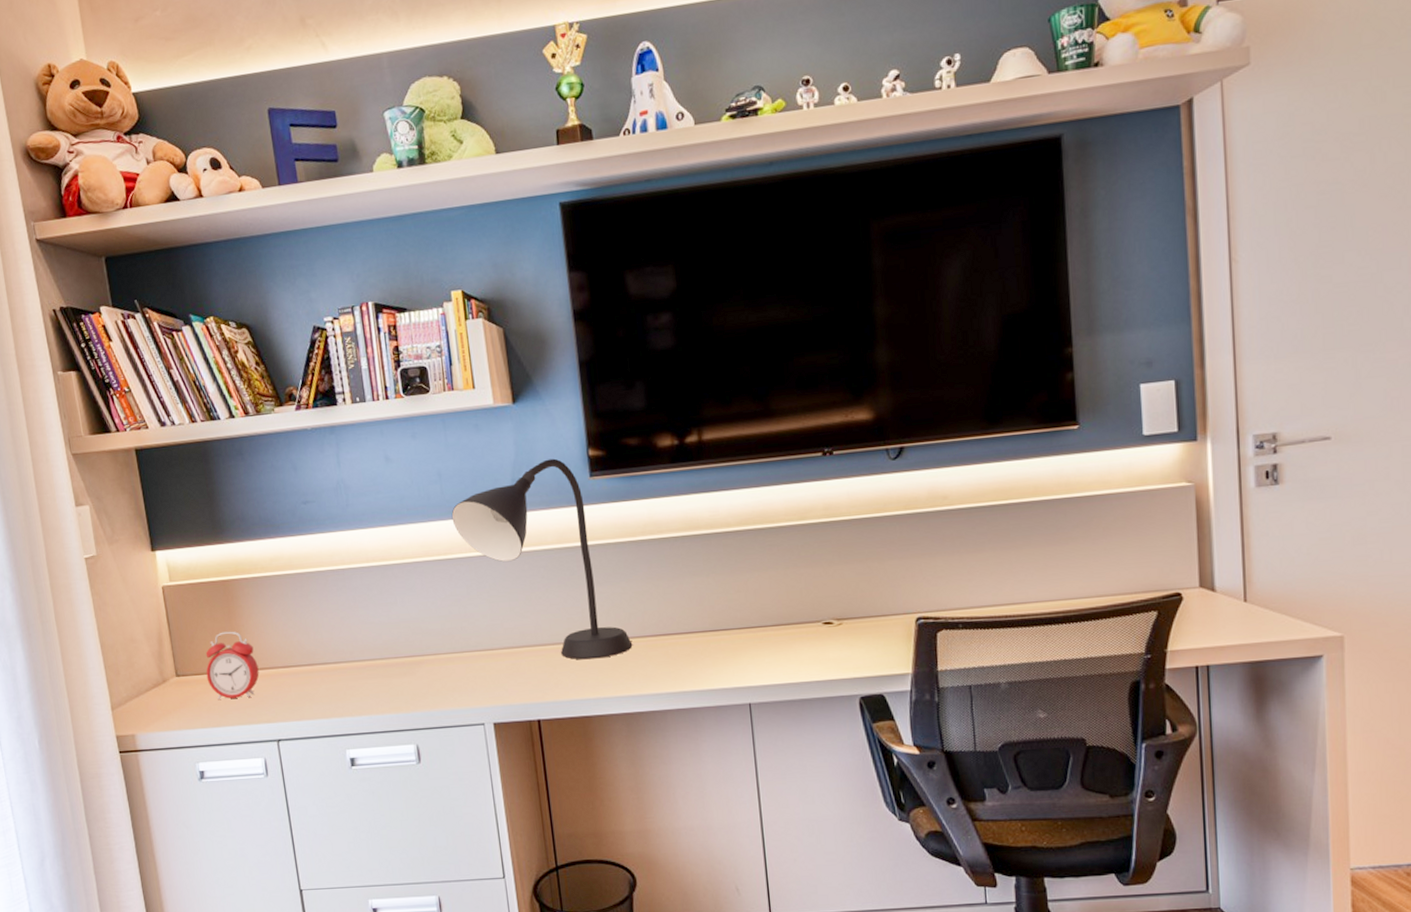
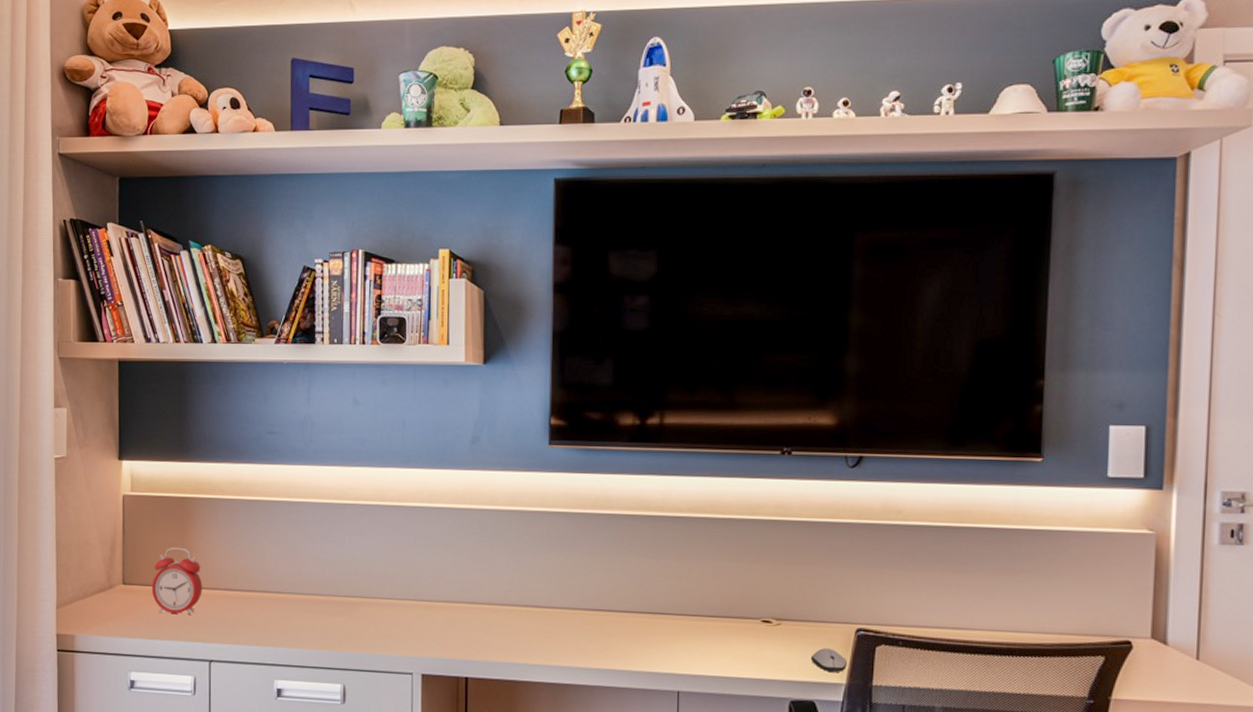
desk lamp: present [451,458,633,660] -> none [409,422,569,625]
computer mouse: none [874,641,911,663] -> present [810,648,847,672]

